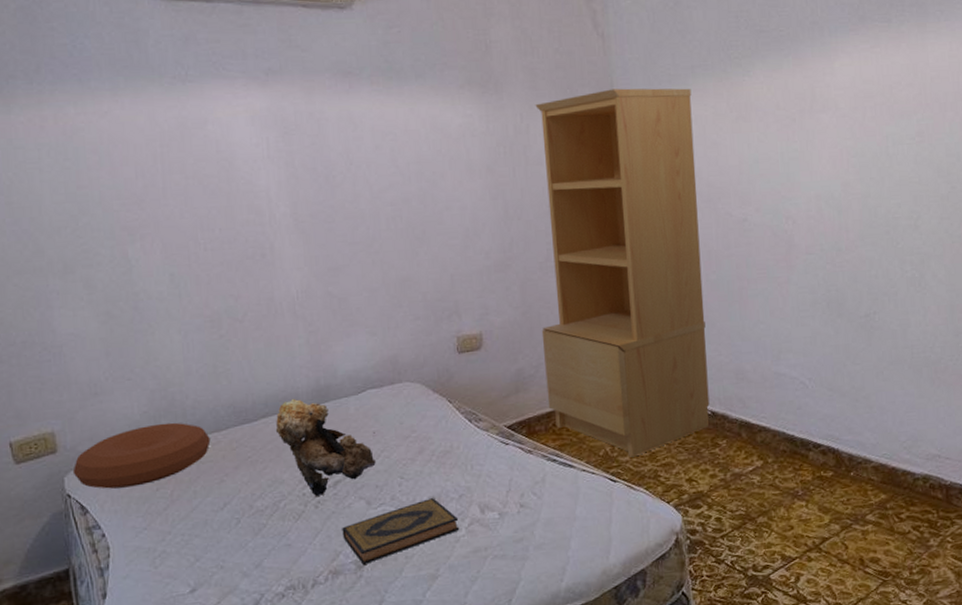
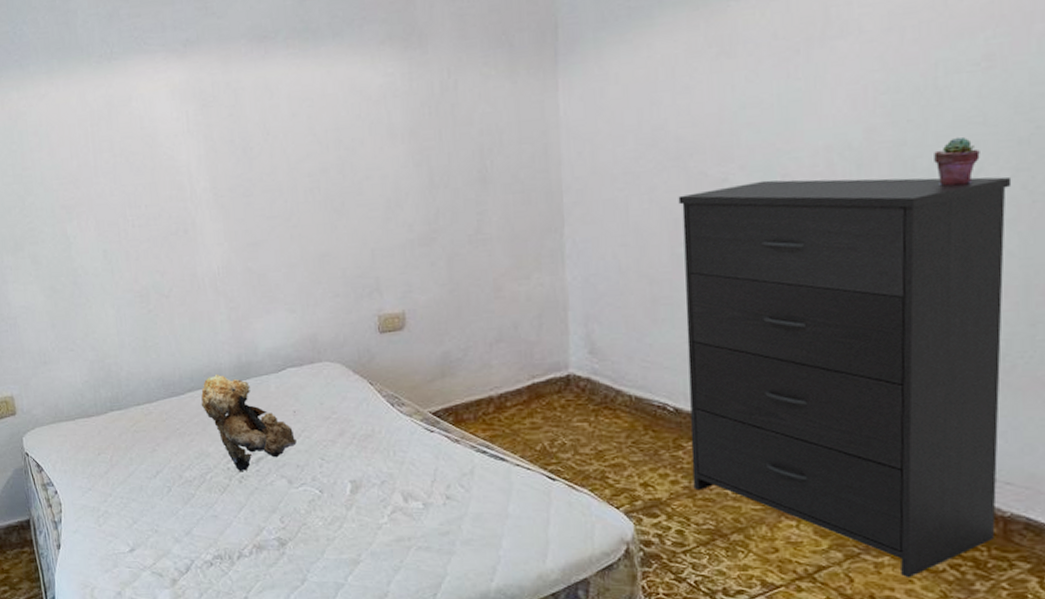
cushion: present [72,422,211,489] -> none [29,392,143,451]
hardback book: present [342,498,460,565] -> none [265,482,382,542]
bookcase: present [535,88,710,457] -> none [464,22,672,454]
dresser: none [710,221,941,540] -> present [678,176,1012,577]
potted succulent: none [888,192,918,230] -> present [934,137,980,187]

